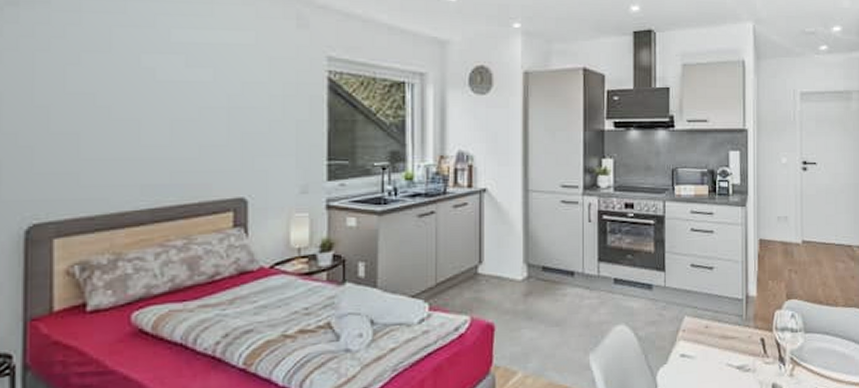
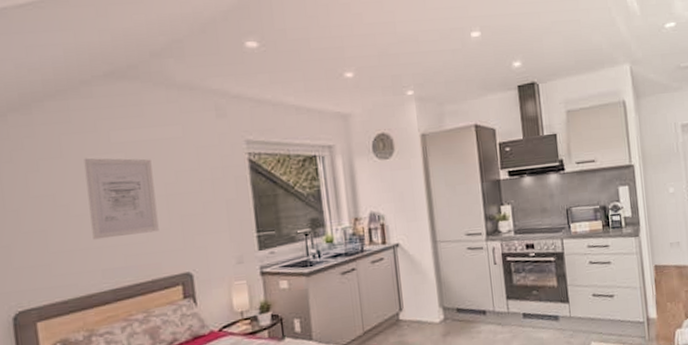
wall art: none [135,55,215,150] -> present [84,158,159,240]

